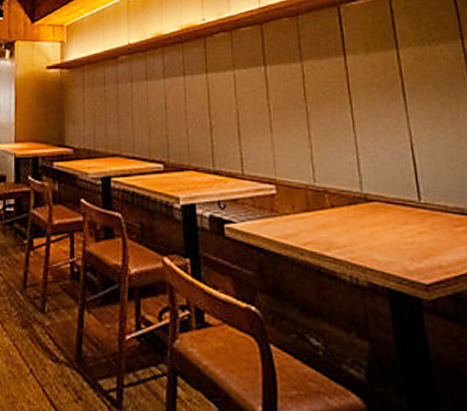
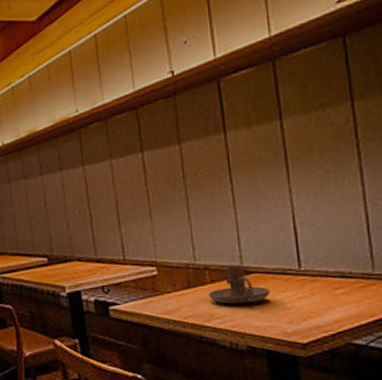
candle holder: none [327,190,391,234] -> present [208,264,270,305]

